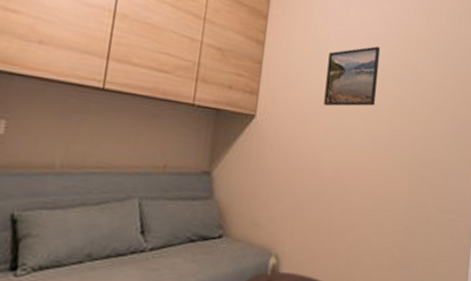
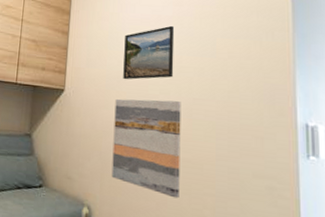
wall art: none [304,128,381,238] -> present [111,98,181,199]

